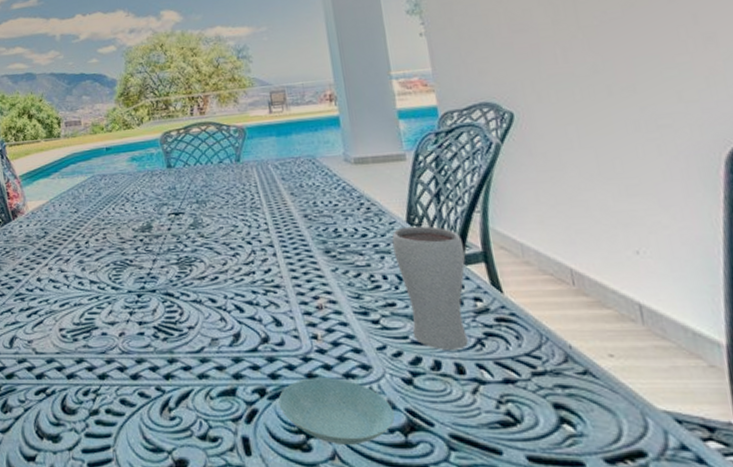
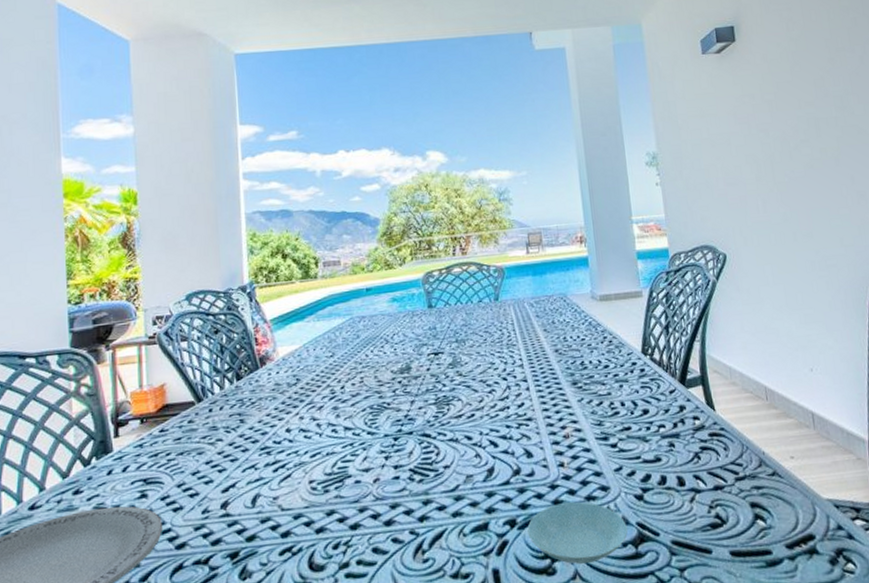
drinking glass: present [391,226,468,350] -> none [629,355,688,466]

